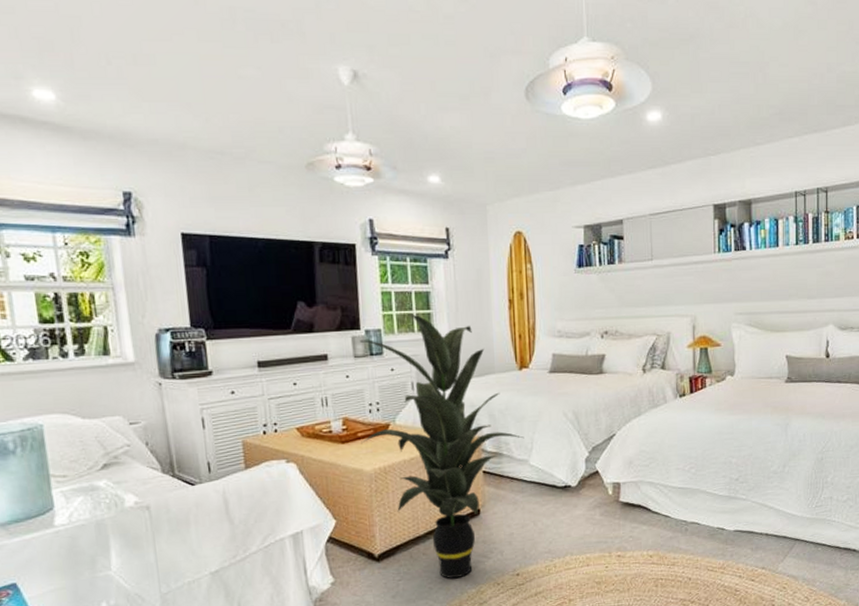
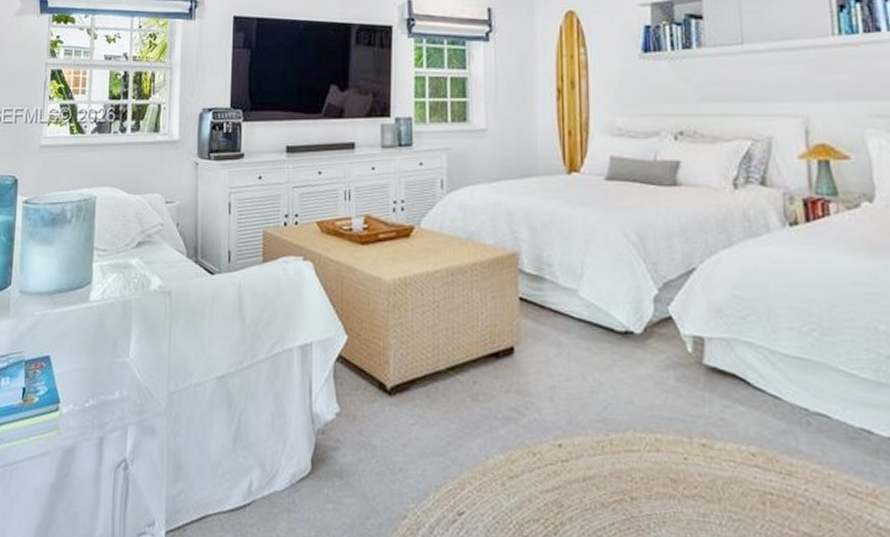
indoor plant: present [360,314,524,578] -> none [382,102,573,435]

